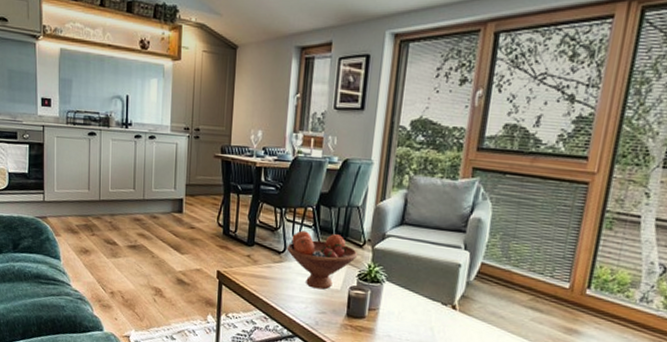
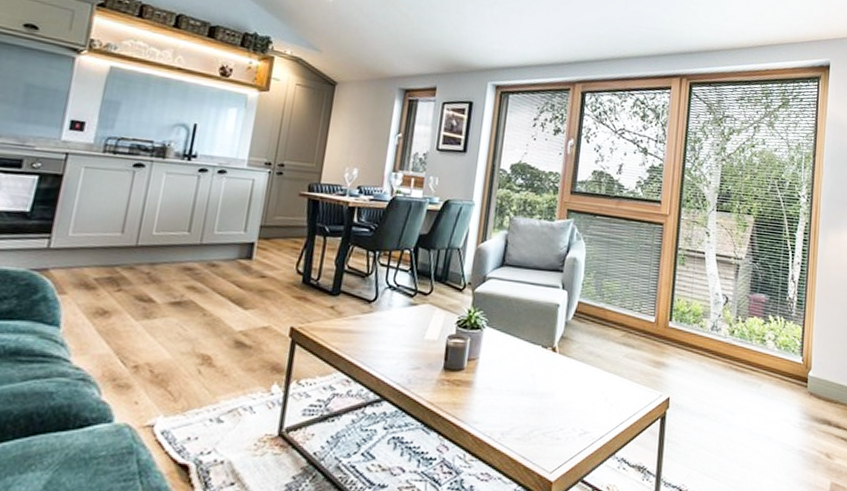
fruit bowl: present [287,230,358,290] -> none [378,275,458,341]

